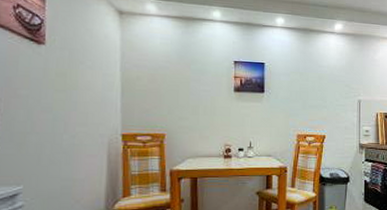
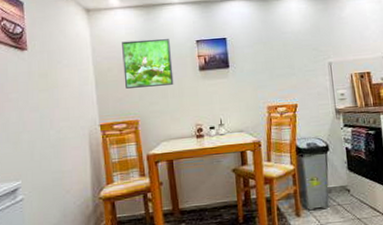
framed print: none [154,51,208,102] -> present [122,38,174,89]

